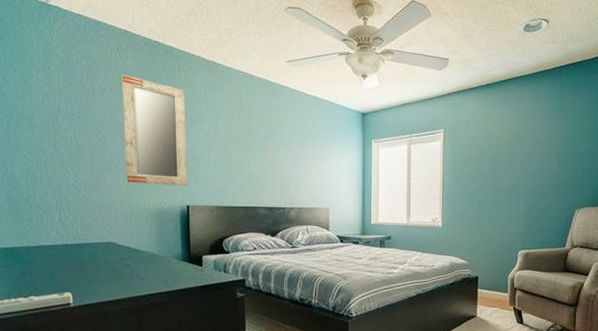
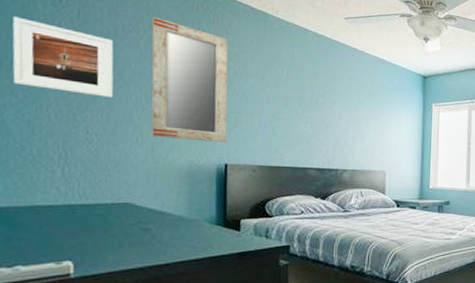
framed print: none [15,83,95,150] -> present [12,16,114,98]

